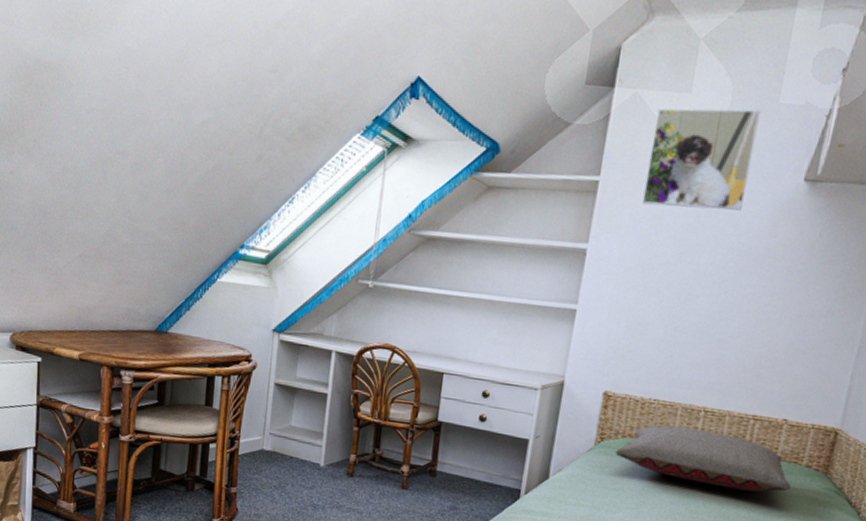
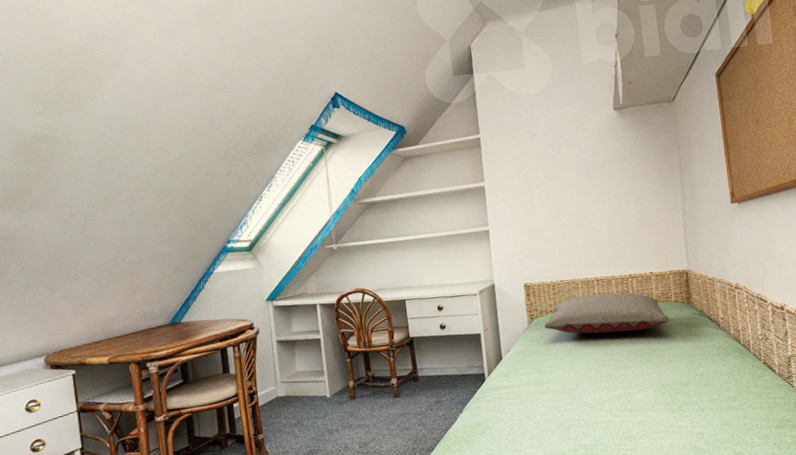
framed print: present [642,108,761,211] -> none [506,70,579,147]

